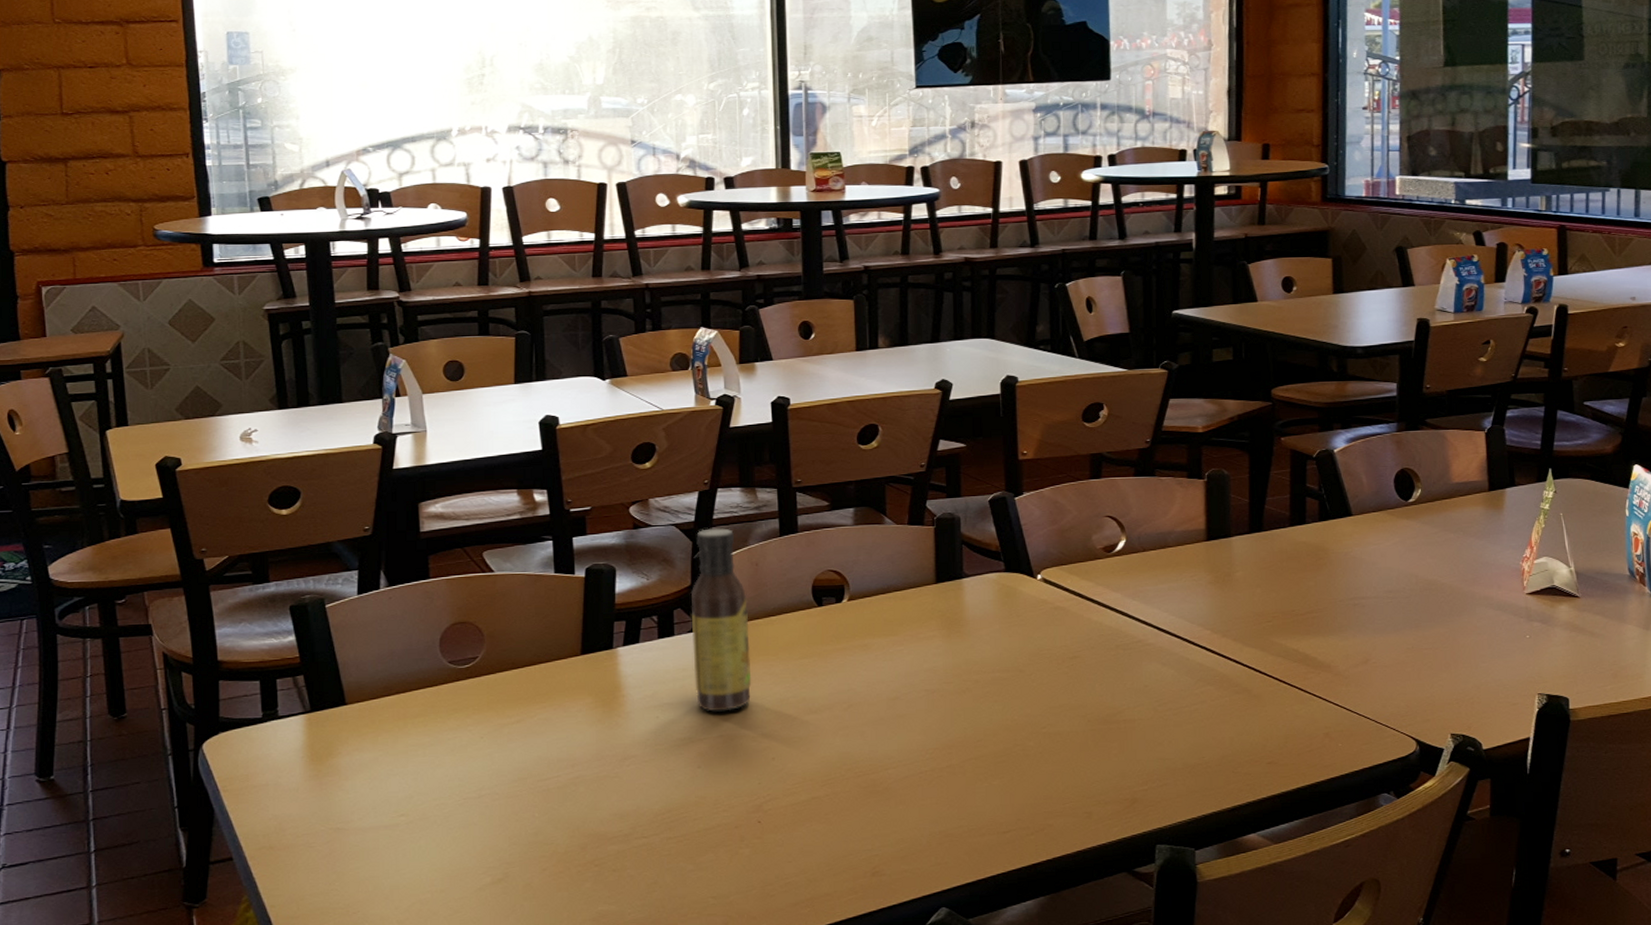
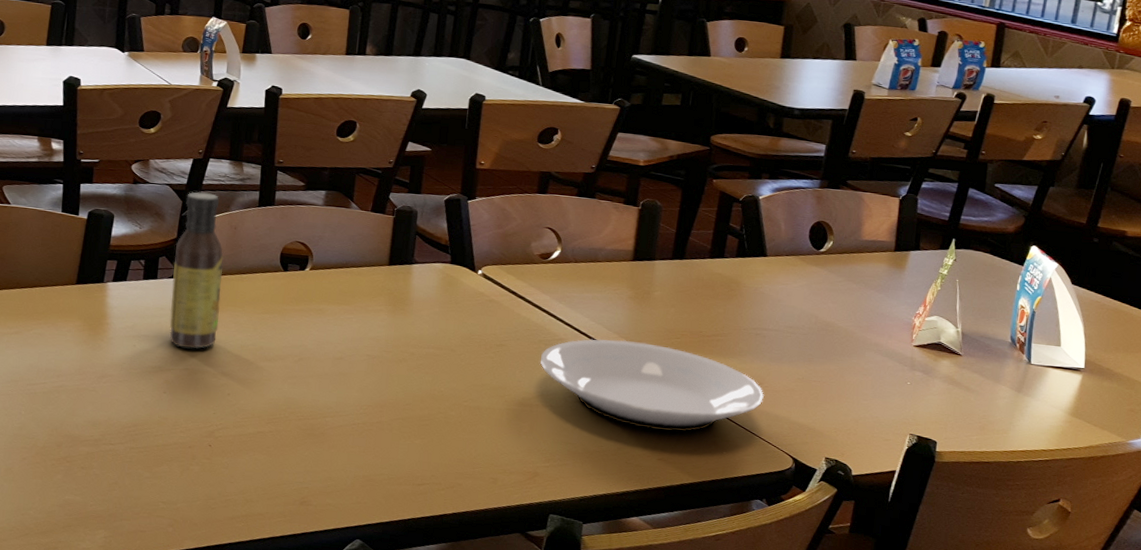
plate: none [1121,631,1373,731] -> present [540,339,764,432]

